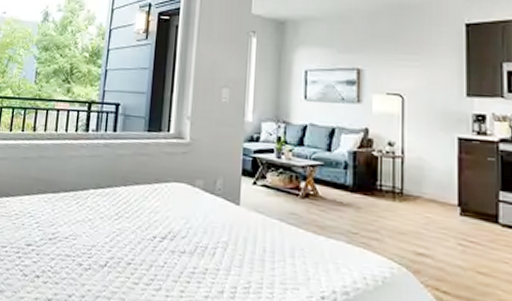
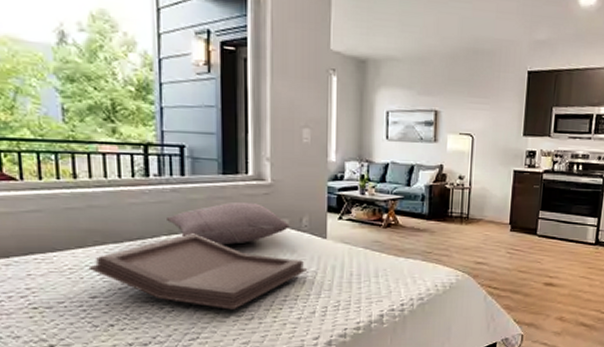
serving tray: none [31,188,218,276] -> present [90,233,307,310]
pillow: none [97,159,204,204] -> present [167,201,290,246]

